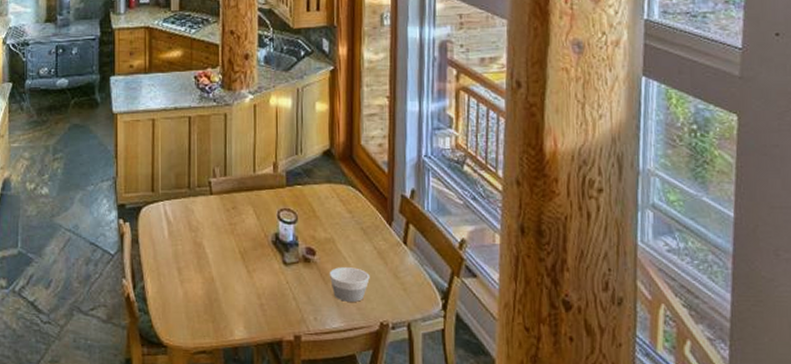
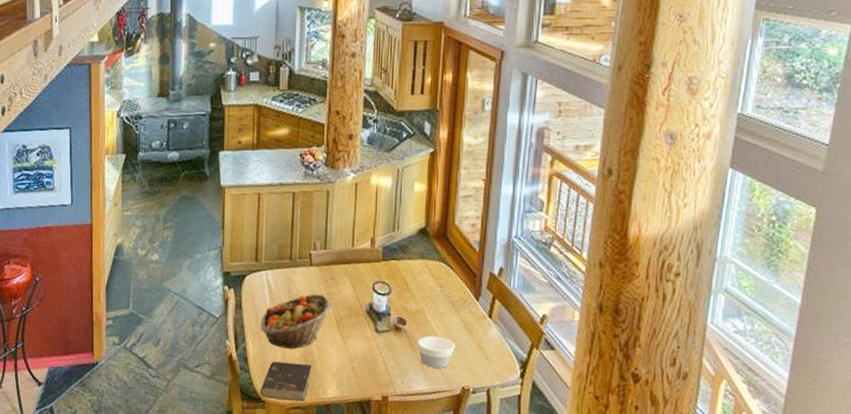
fruit basket: none [159,225,236,287] -> present [260,294,332,350]
book: none [160,301,217,345] -> present [259,362,312,402]

